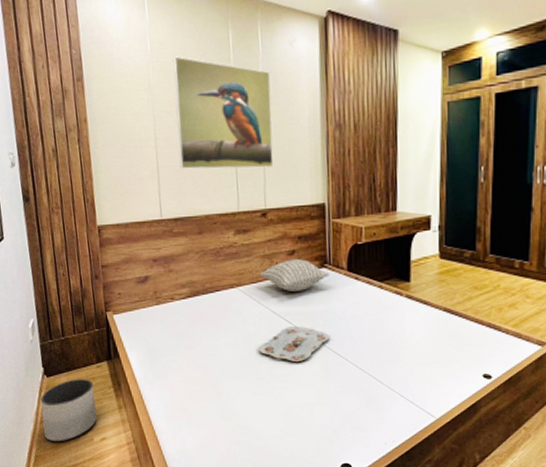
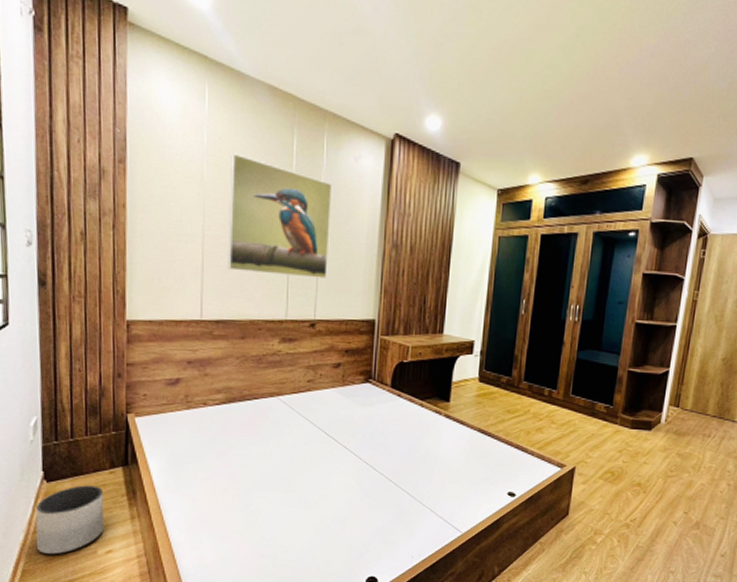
serving tray: present [258,327,329,361] -> none [293,439,367,474]
pillow: present [259,259,330,291] -> none [302,372,374,404]

